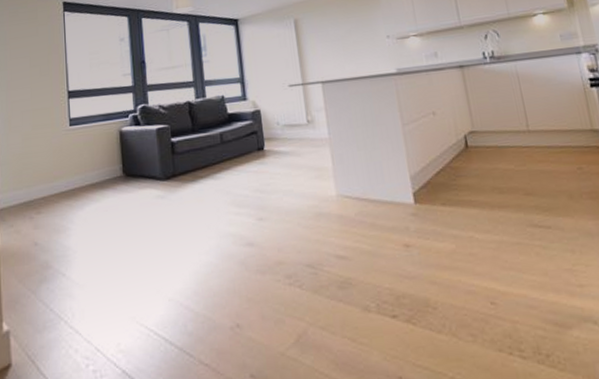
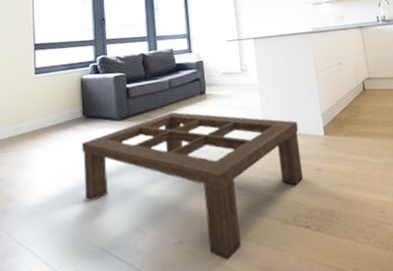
coffee table: none [122,171,388,352] -> present [81,112,304,261]

